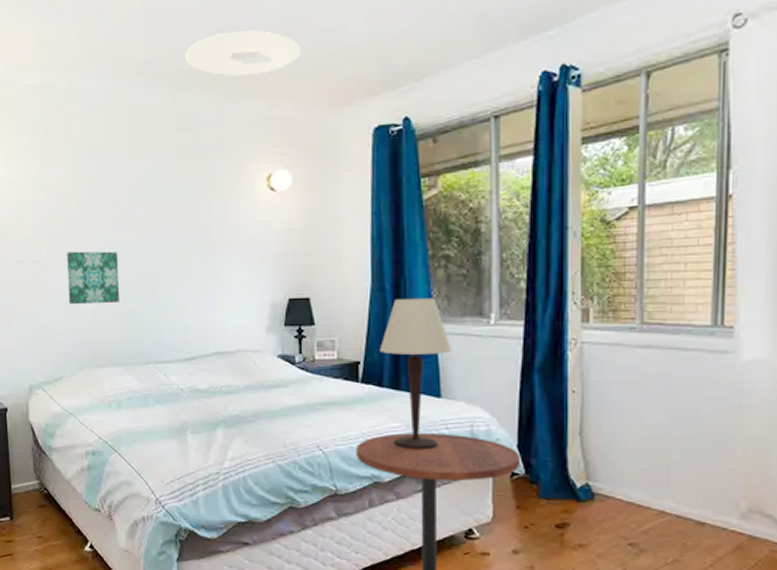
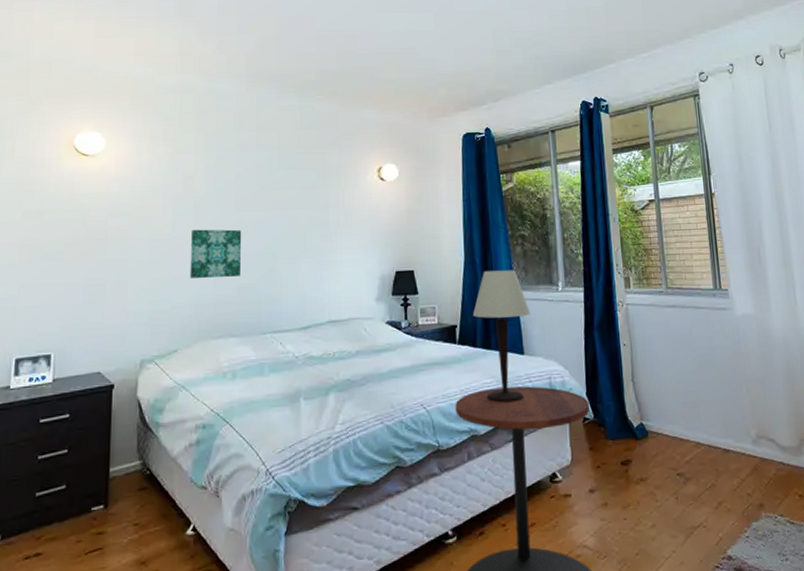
ceiling light: present [185,30,301,77] -> none [311,55,406,89]

